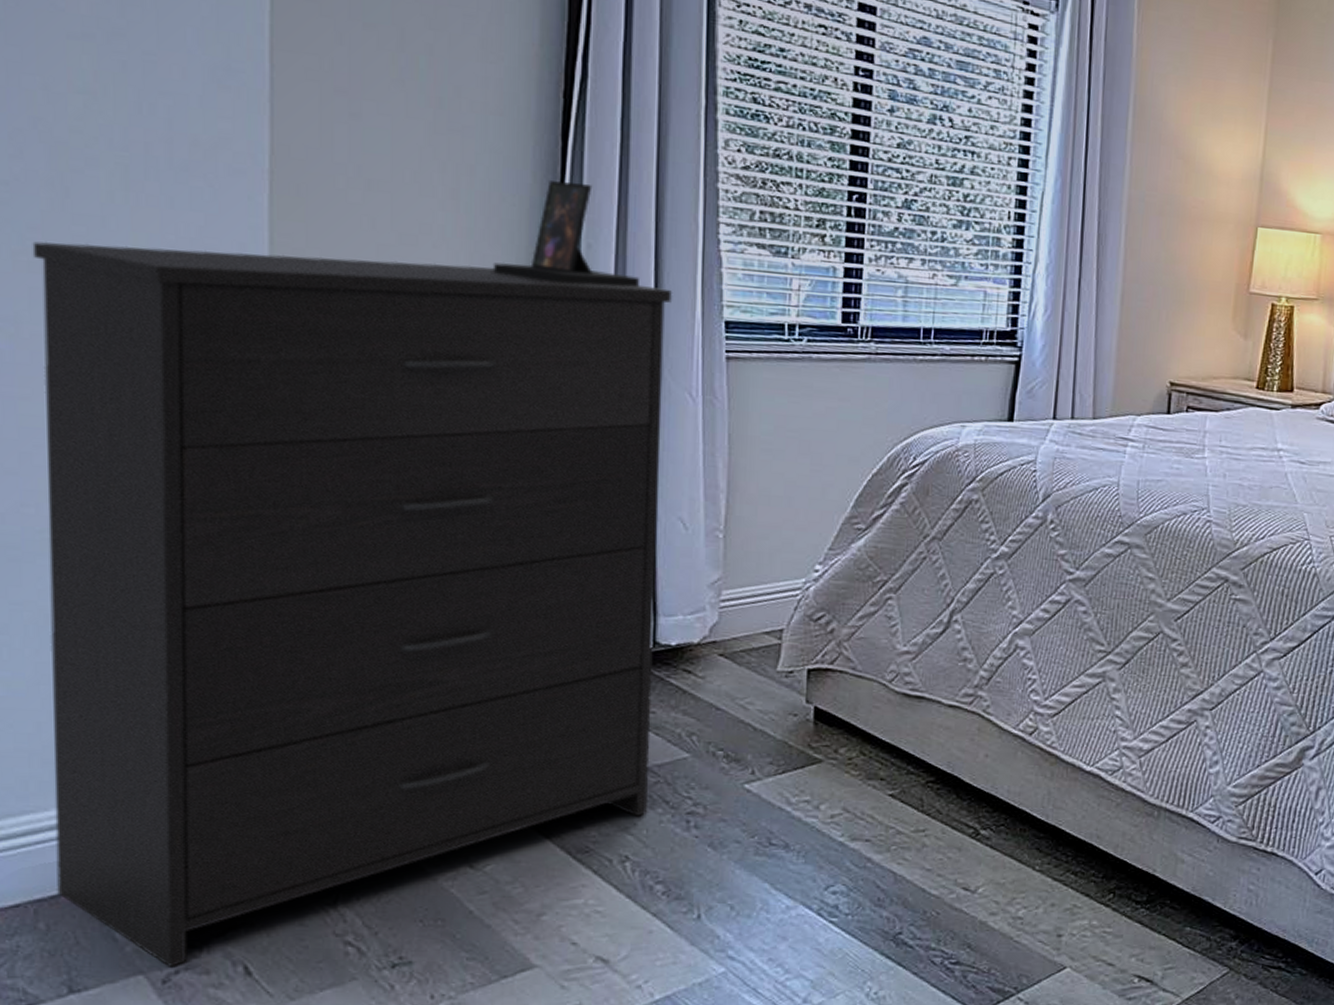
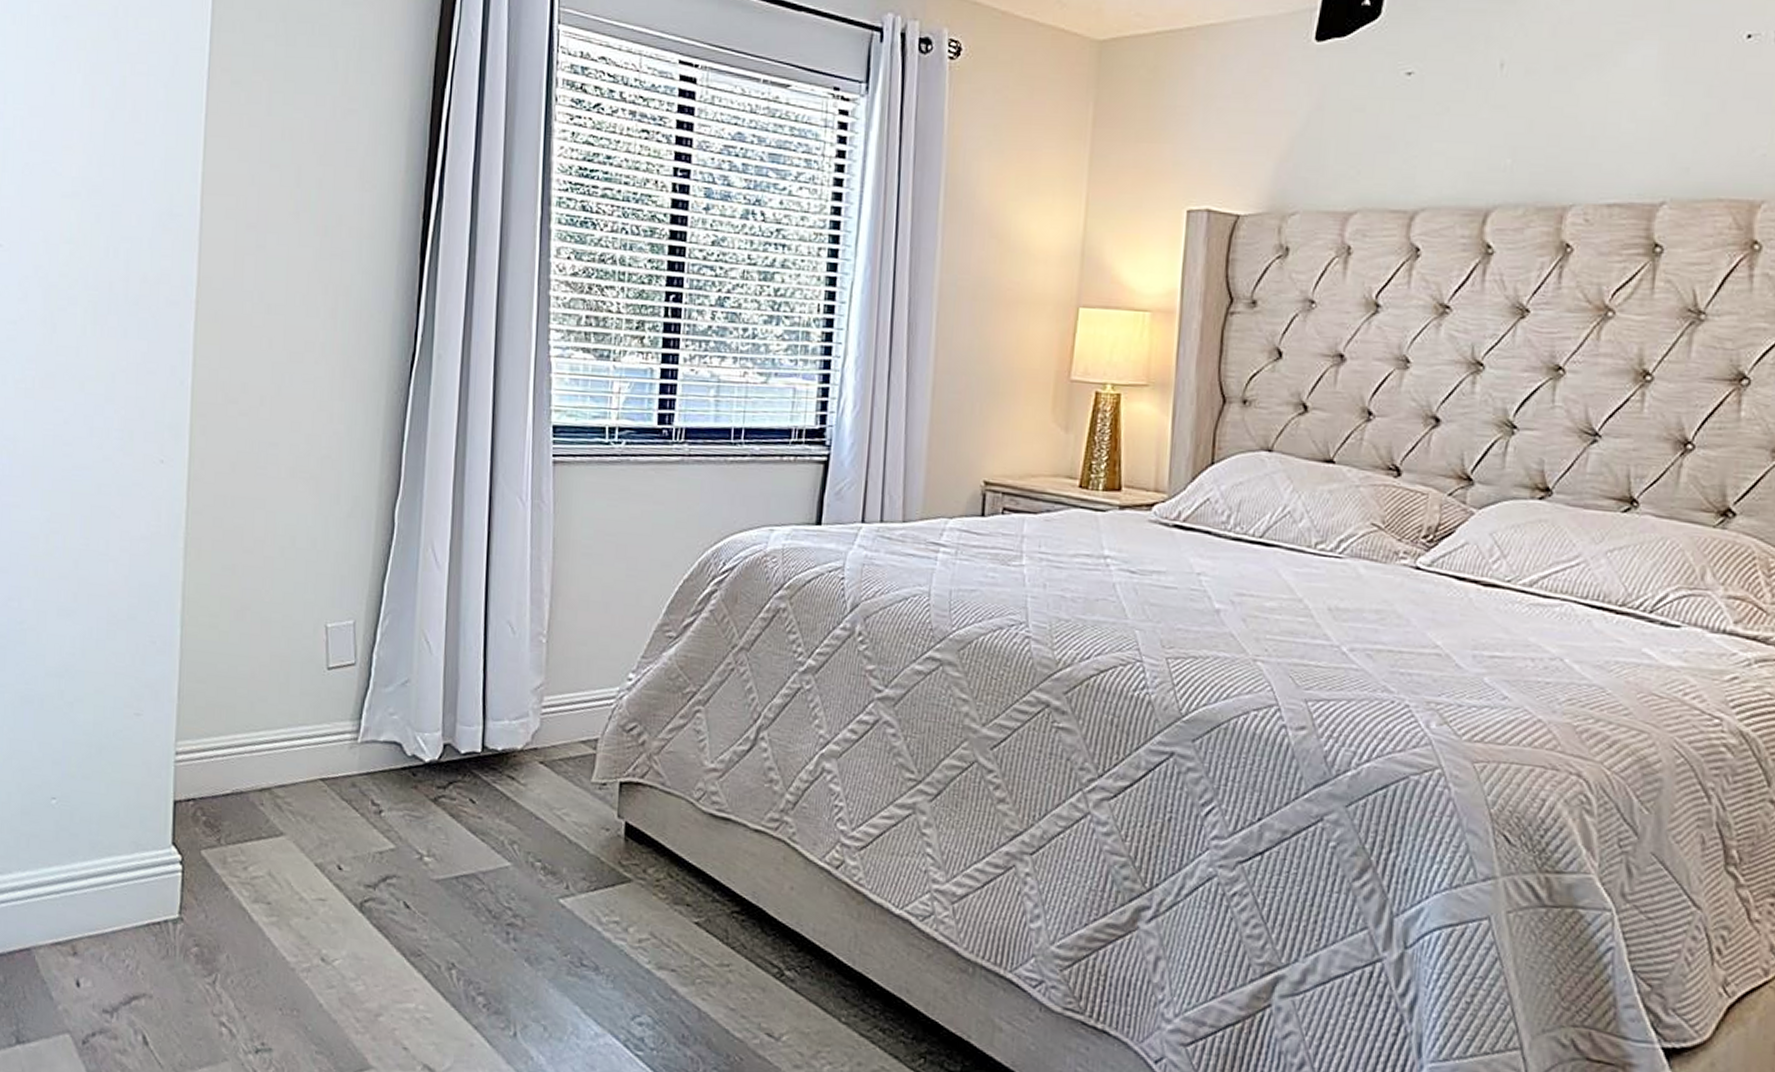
dresser: present [32,241,673,968] -> none [12,370,509,1030]
photo frame: present [492,181,639,287] -> none [361,297,480,395]

